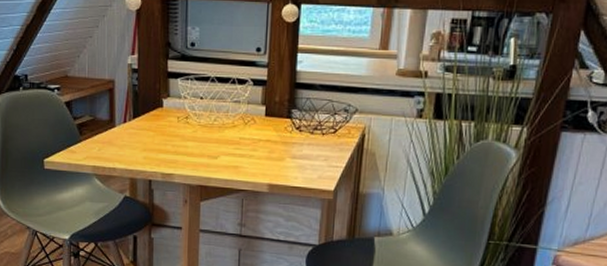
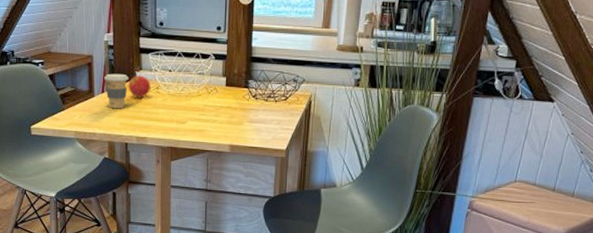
coffee cup: none [127,100,155,141] -> present [104,73,129,109]
fruit: none [153,102,179,129] -> present [128,75,150,98]

